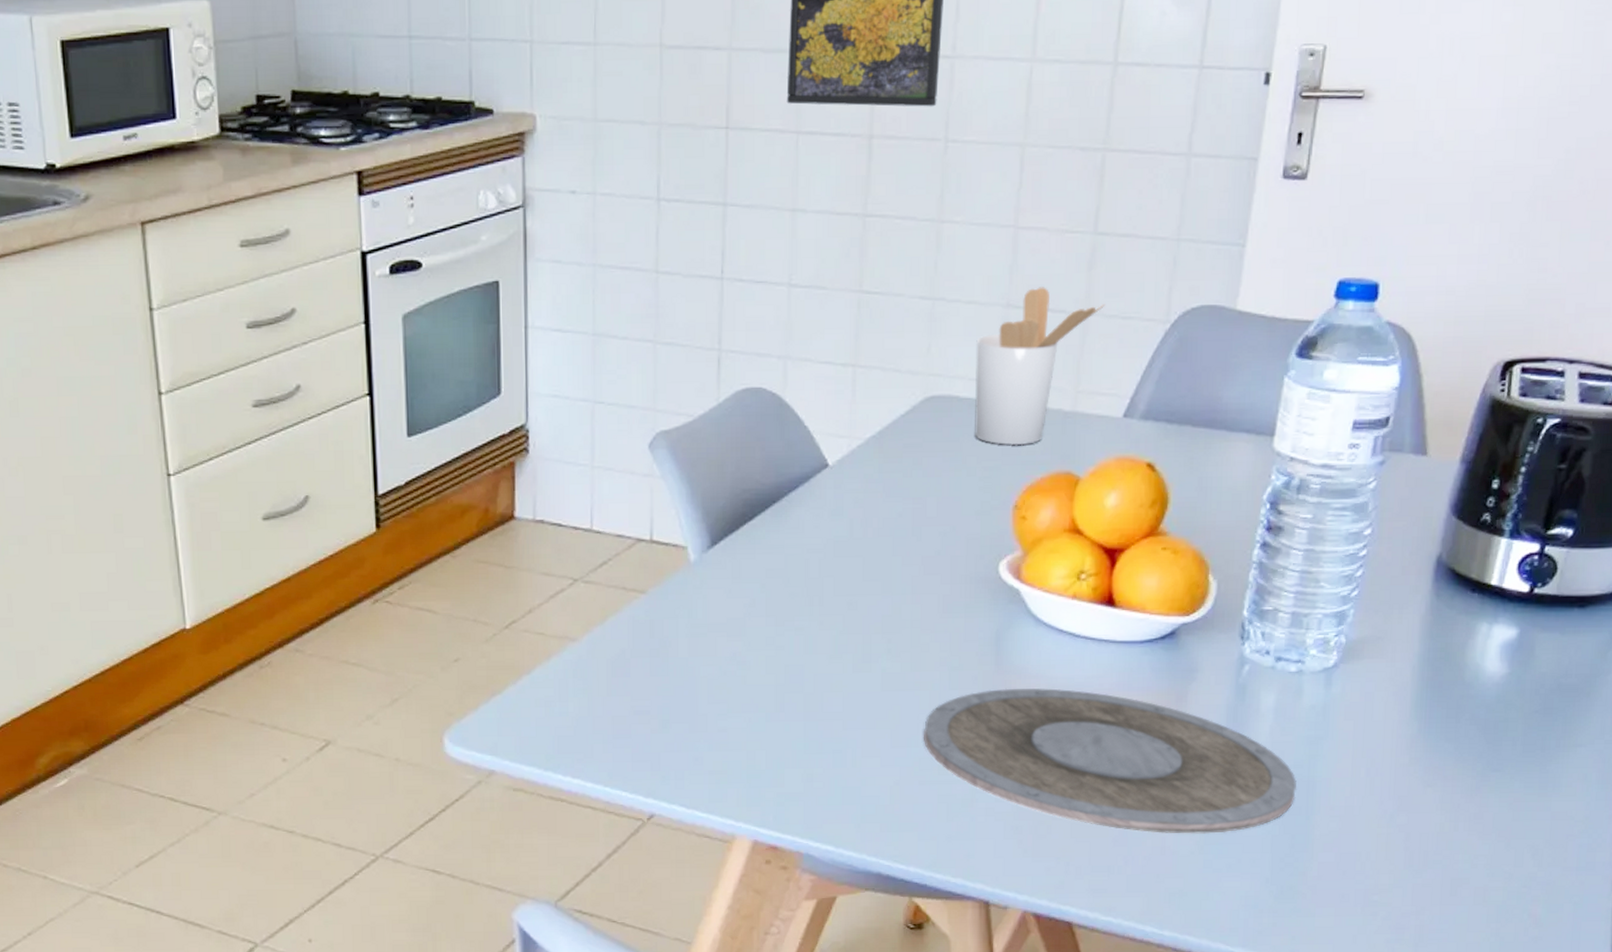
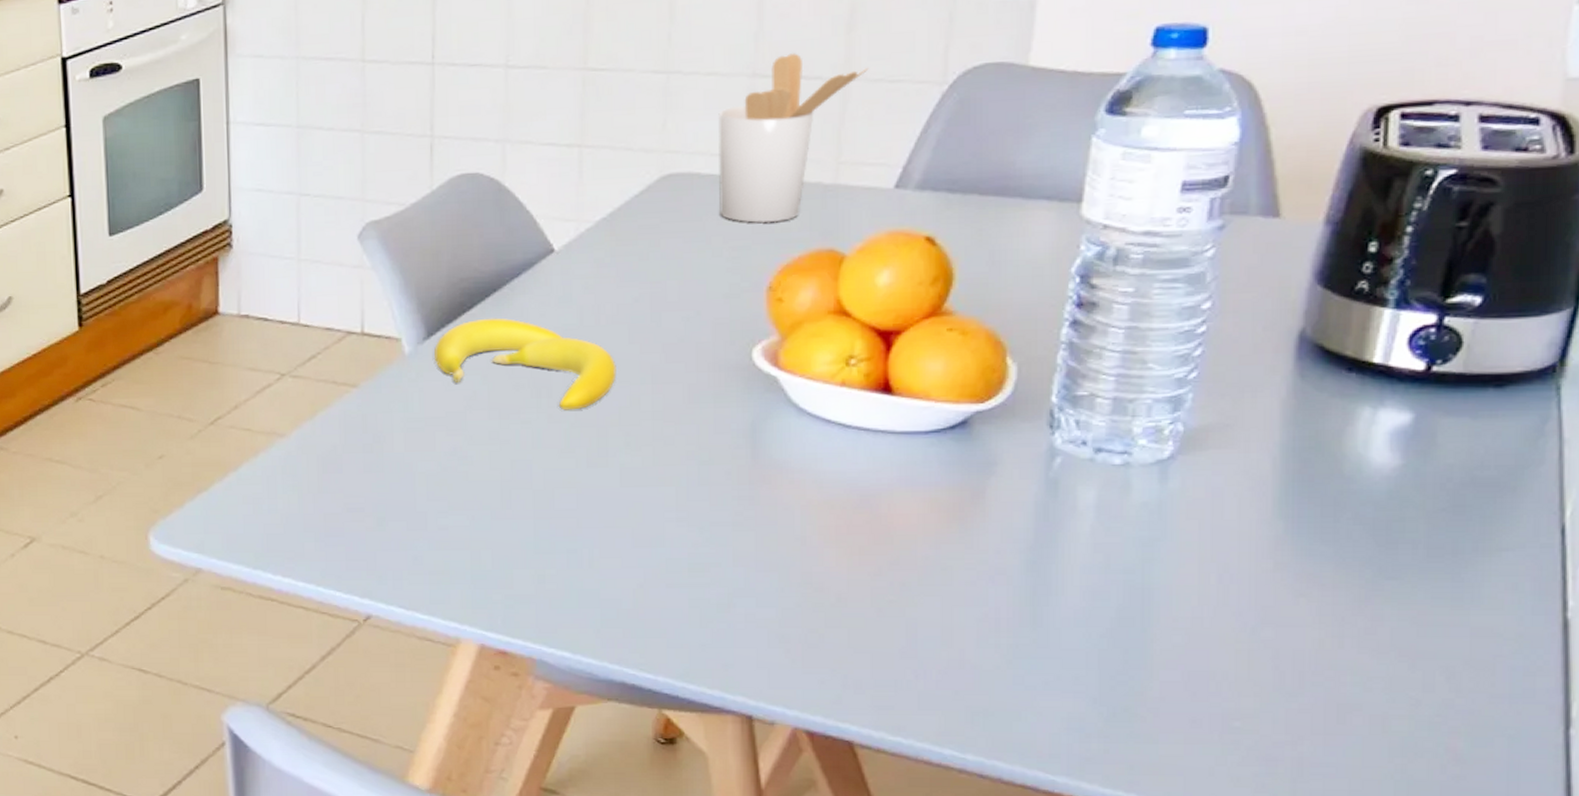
banana: none [718,528,881,618] -> present [434,318,617,410]
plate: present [923,688,1297,834] -> none [669,484,1129,646]

